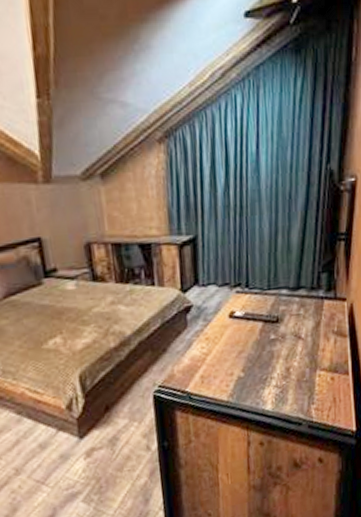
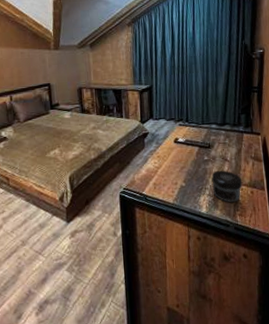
jar: none [279,352,321,395] -> present [211,170,243,203]

